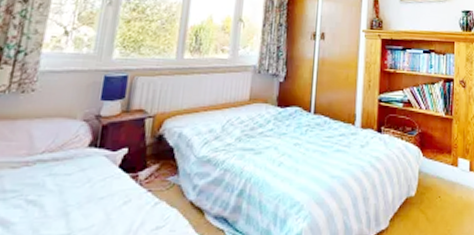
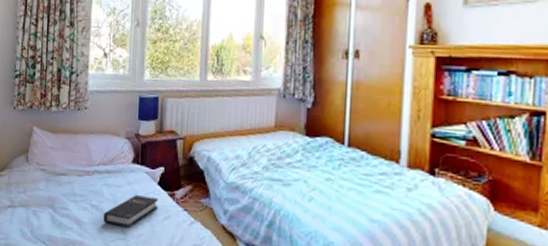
hardback book: none [42,182,118,221] -> present [103,195,159,228]

